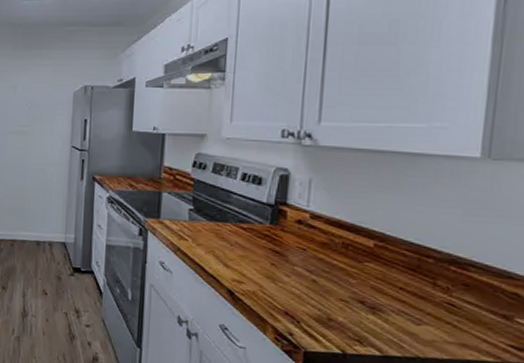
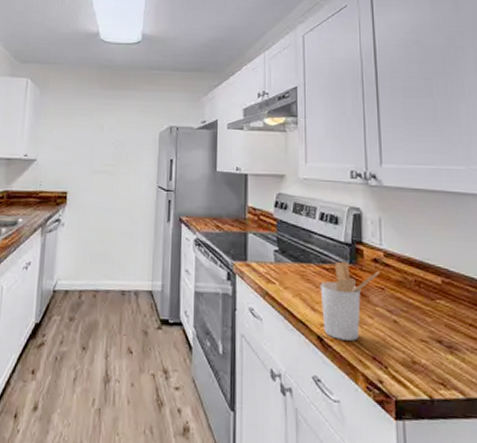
utensil holder: none [235,221,303,296] -> present [320,261,379,341]

